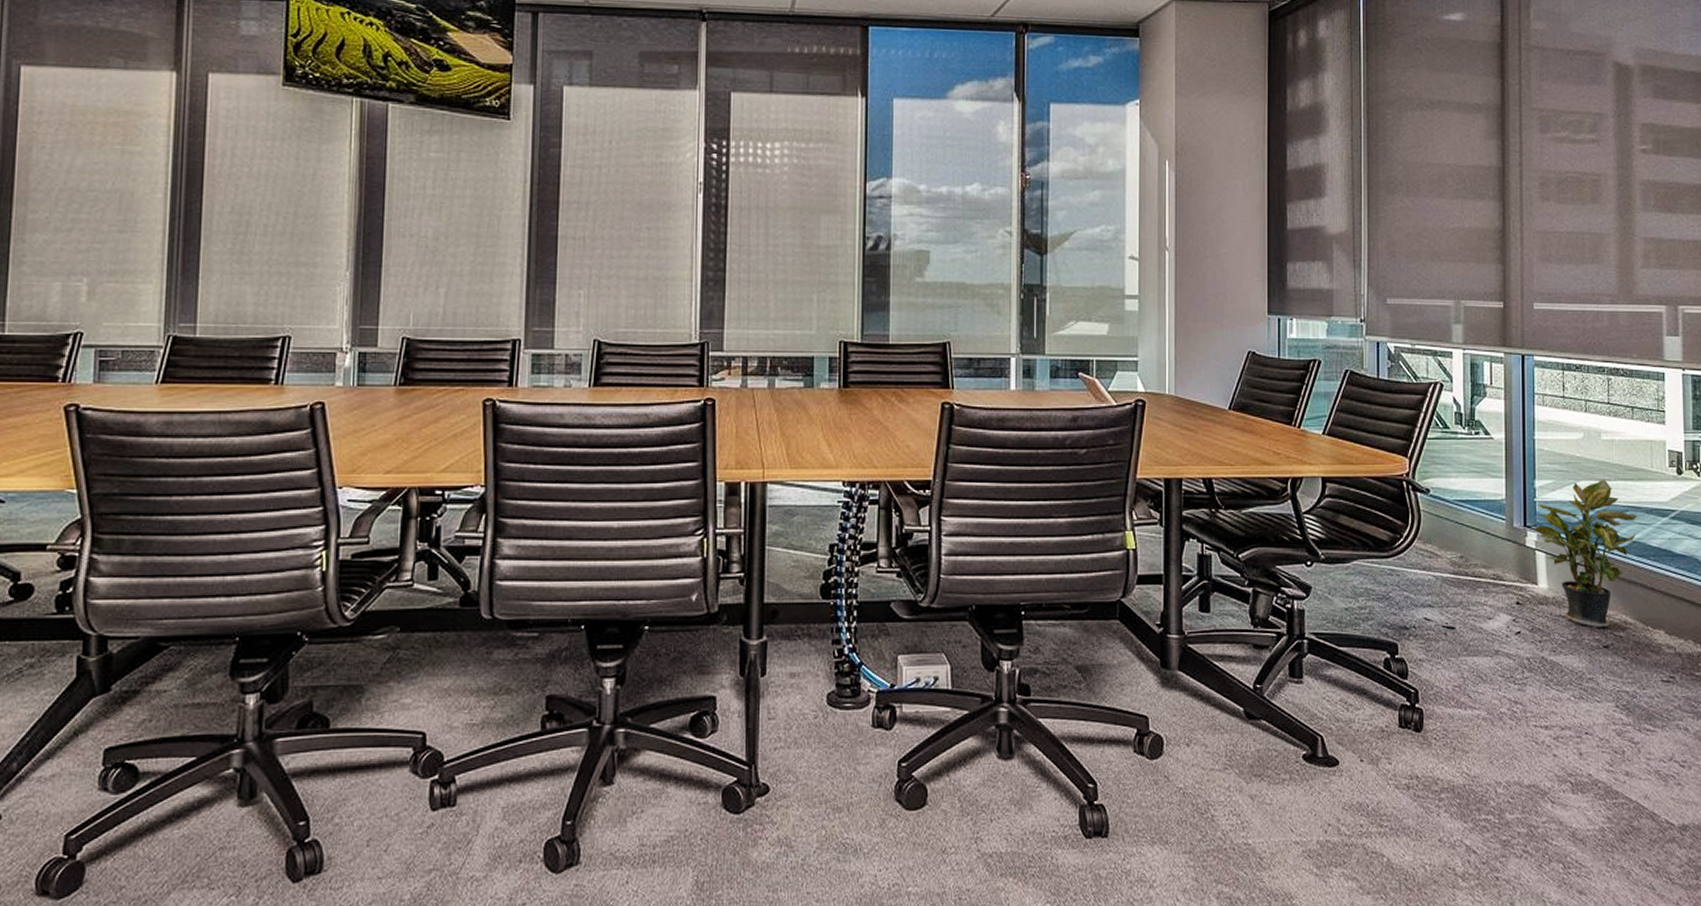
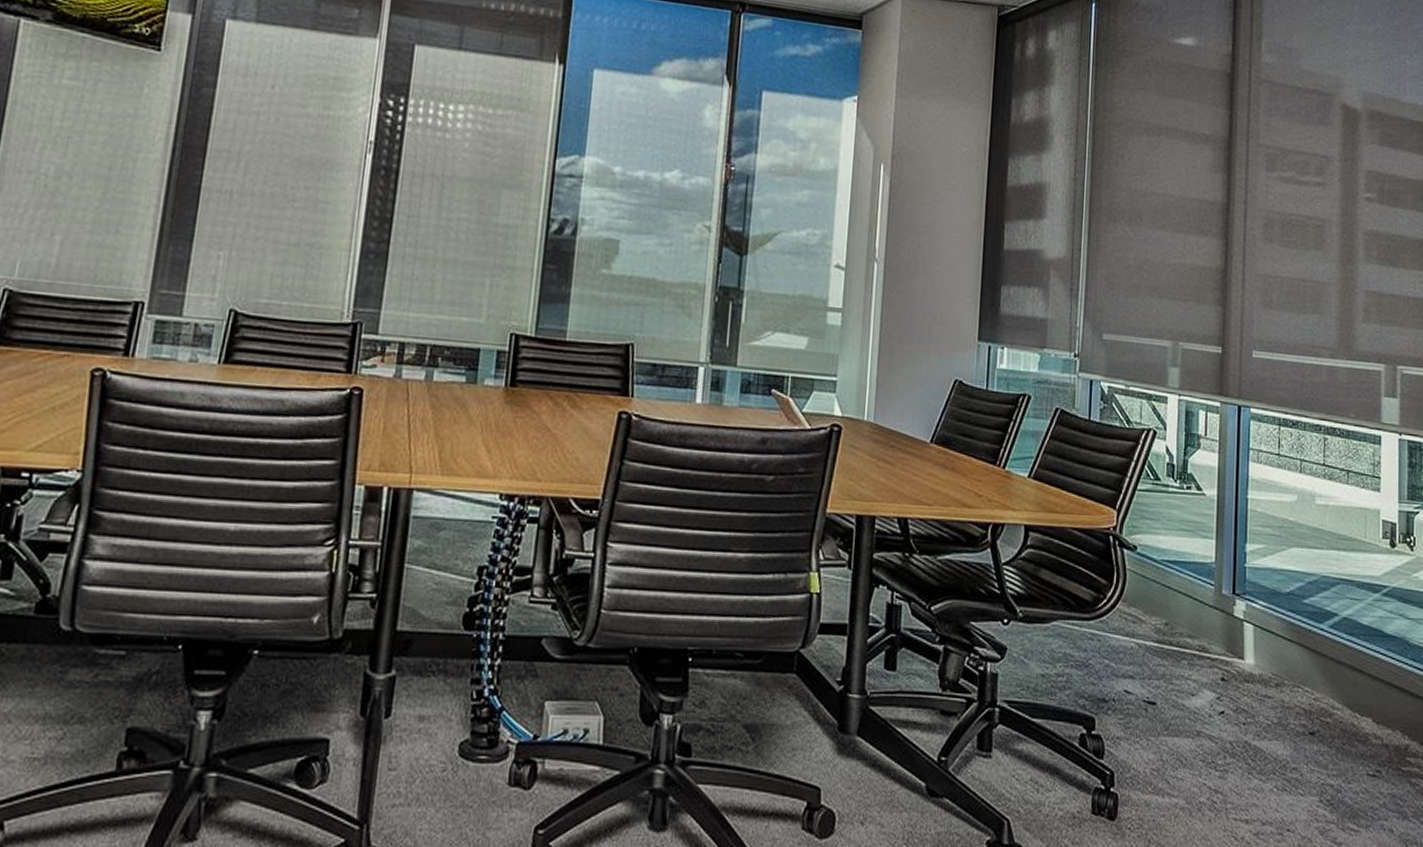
potted plant: present [1534,480,1638,627] -> none [1243,548,1349,711]

